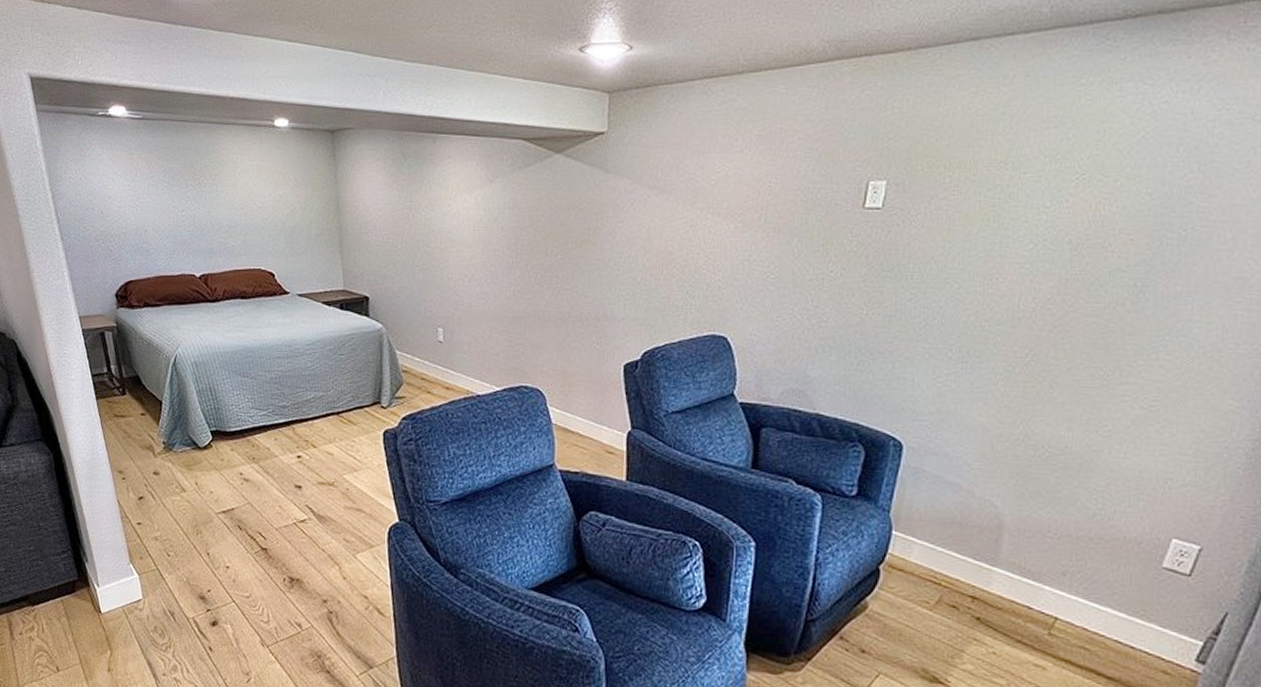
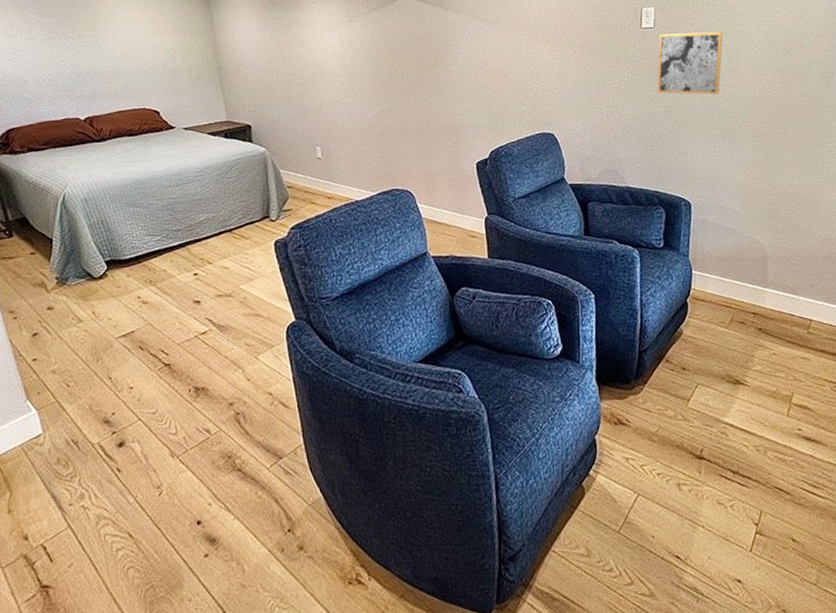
wall art: none [875,218,984,304] -> present [657,31,724,95]

